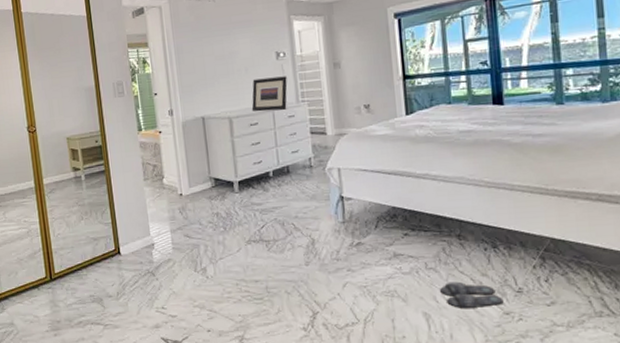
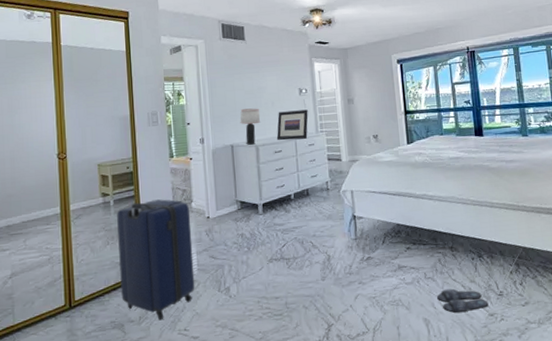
suitcase: none [89,174,171,297] -> present [117,199,195,321]
table lamp: none [210,75,234,117] -> present [240,108,261,145]

